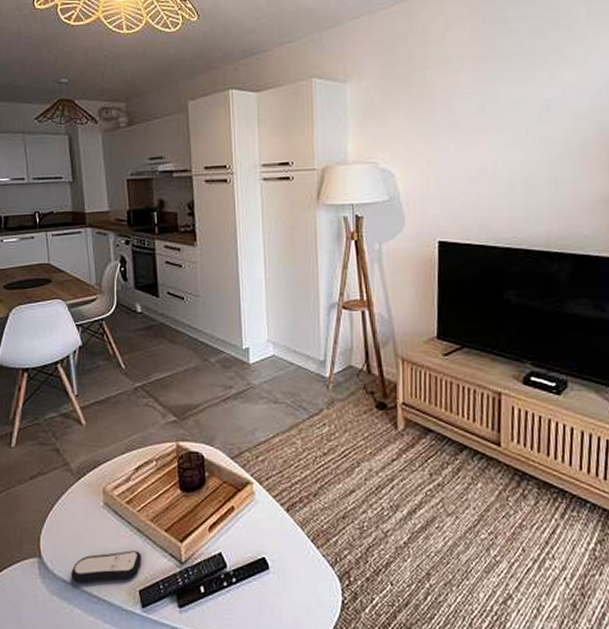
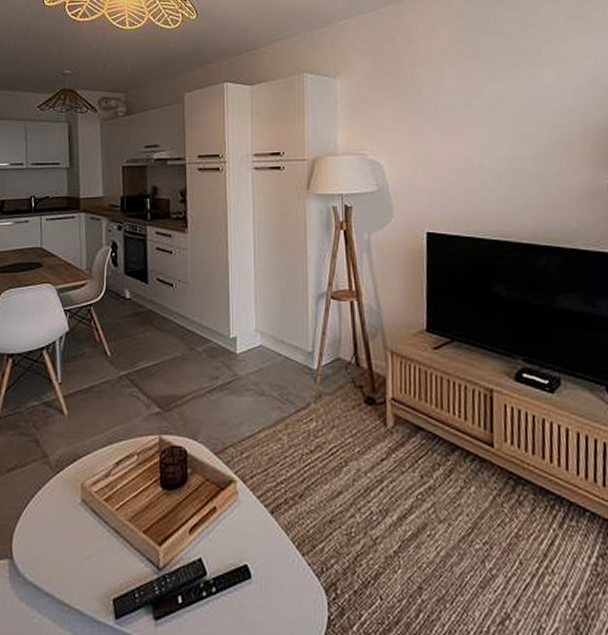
remote control: present [71,550,142,583] -> none [42,553,118,589]

